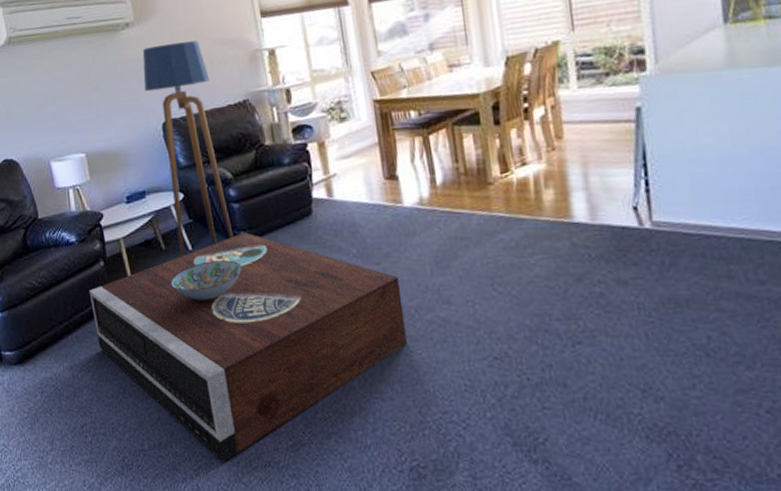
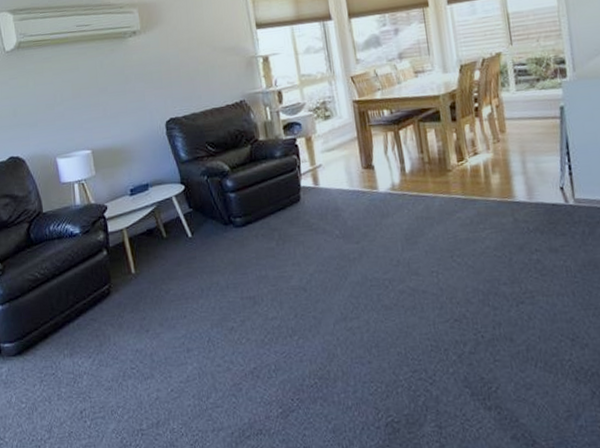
stereo: present [89,232,407,463] -> none [91,219,382,435]
floor lamp: present [142,40,234,257] -> none [148,48,230,244]
decorative bowl: present [170,260,242,301] -> none [171,245,238,284]

